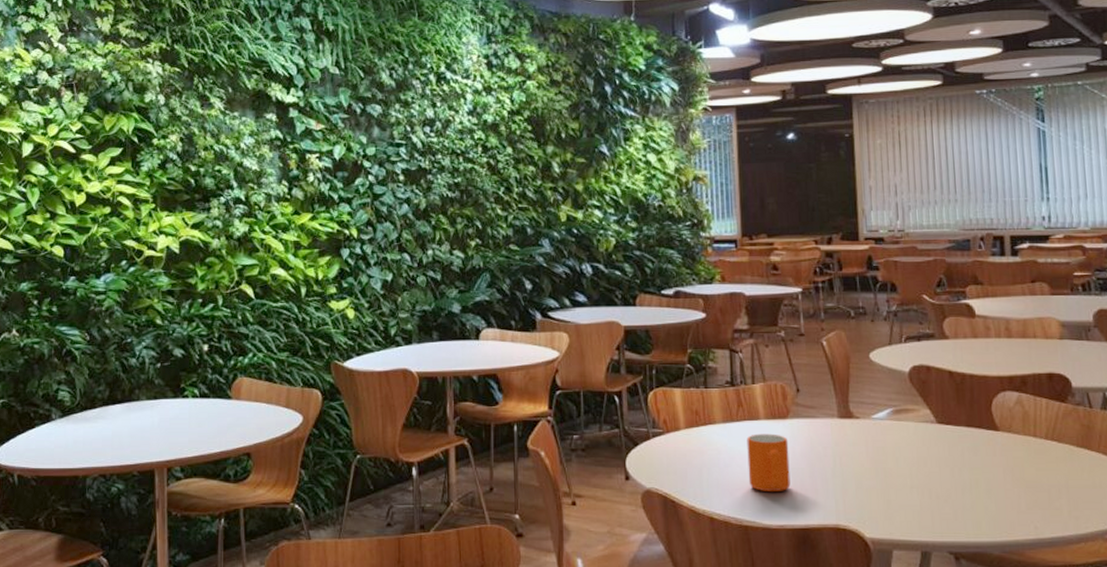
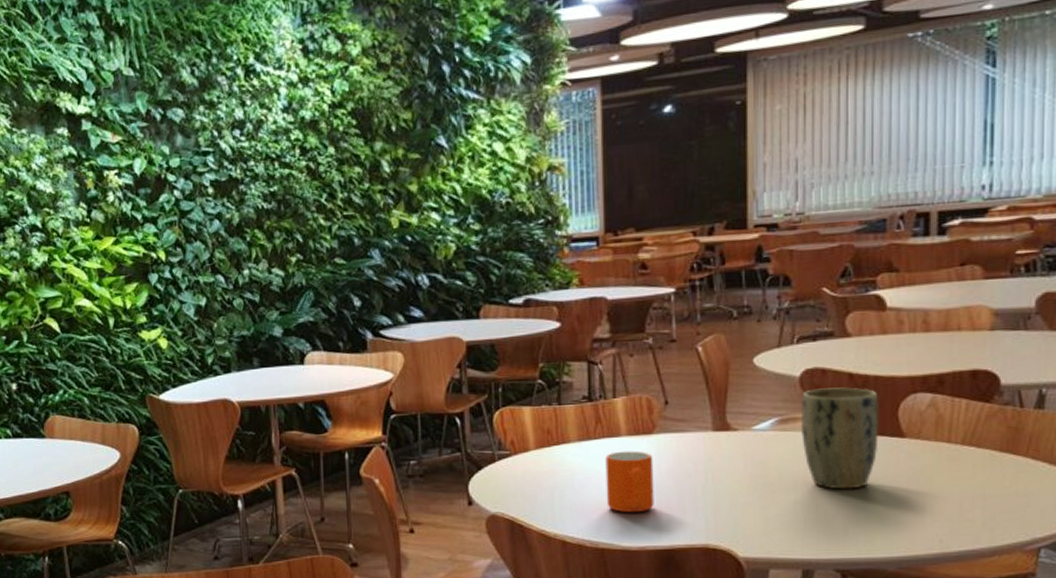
plant pot: none [911,383,977,477] -> present [801,387,879,490]

